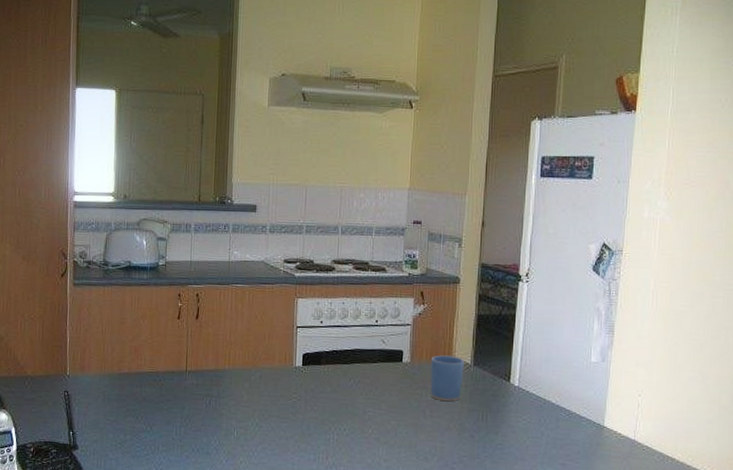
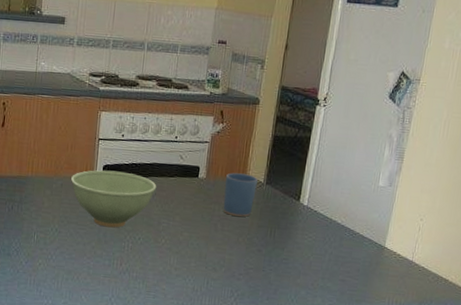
bowl: none [269,358,360,420] -> present [70,170,157,228]

